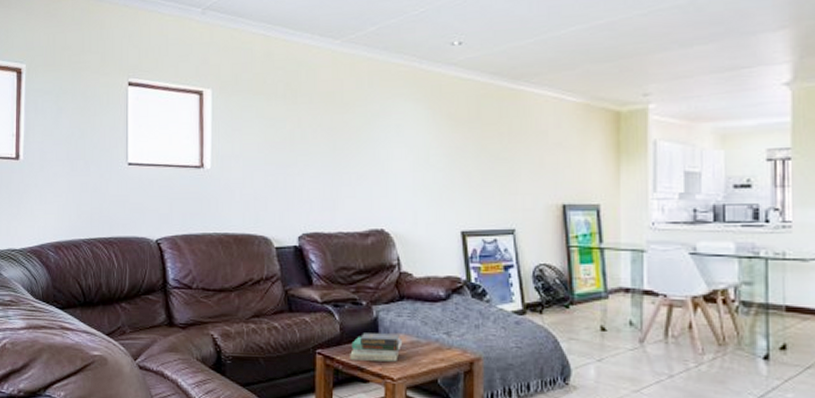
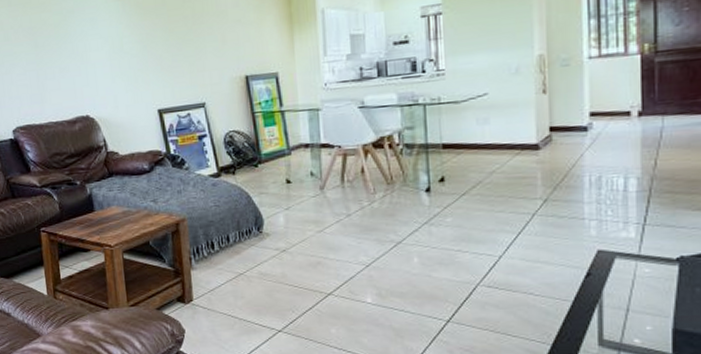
books: present [350,333,403,362] -> none [70,206,116,233]

